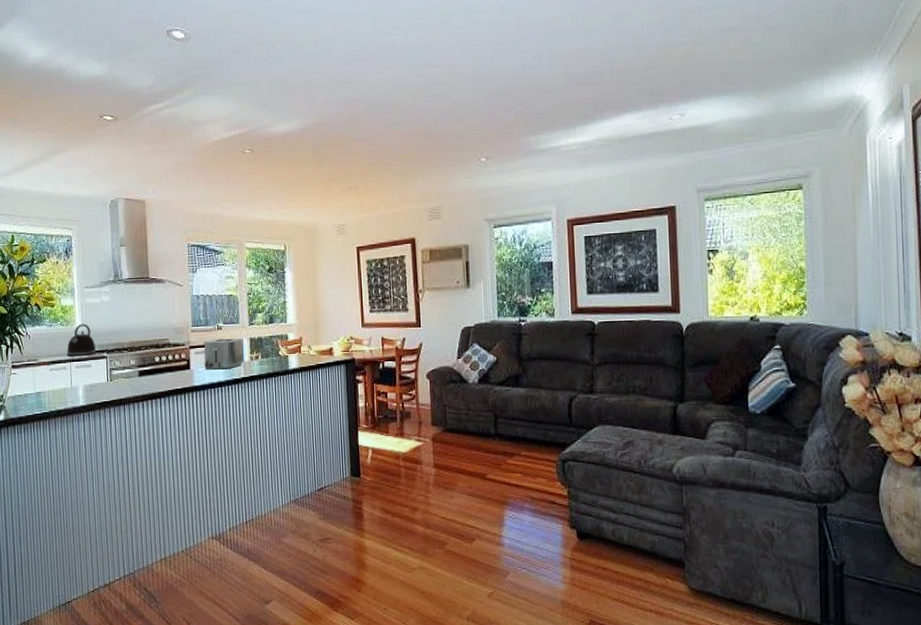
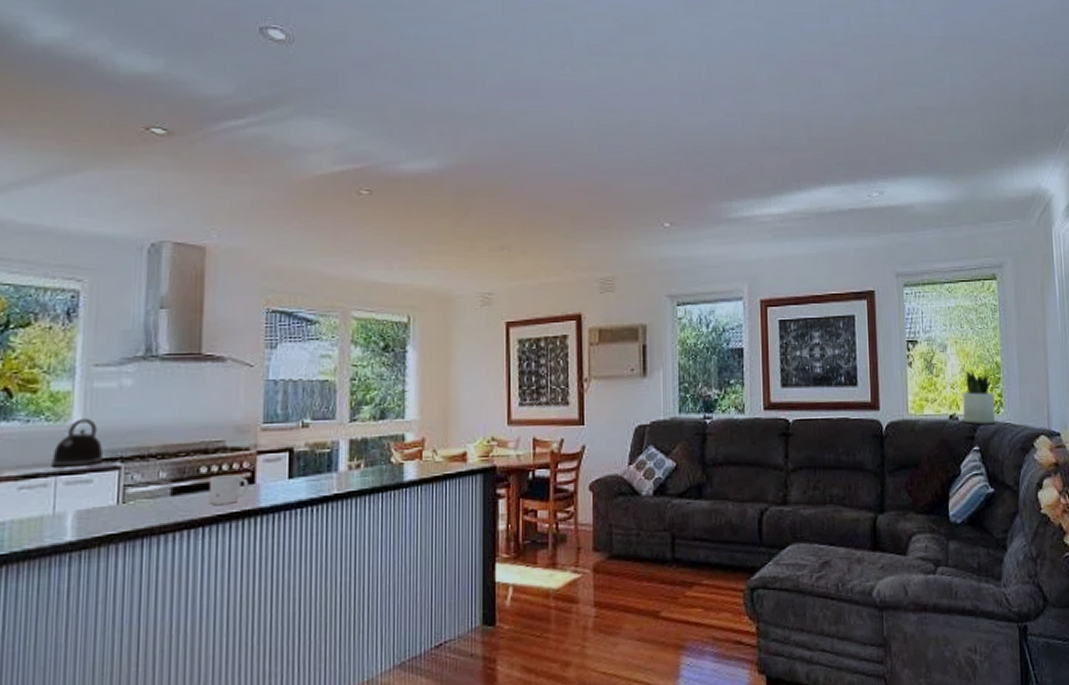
mug: none [161,363,186,383] -> present [208,475,249,505]
toaster: present [204,338,243,370] -> none [277,439,338,485]
planter: none [761,276,802,326] -> present [960,371,999,425]

